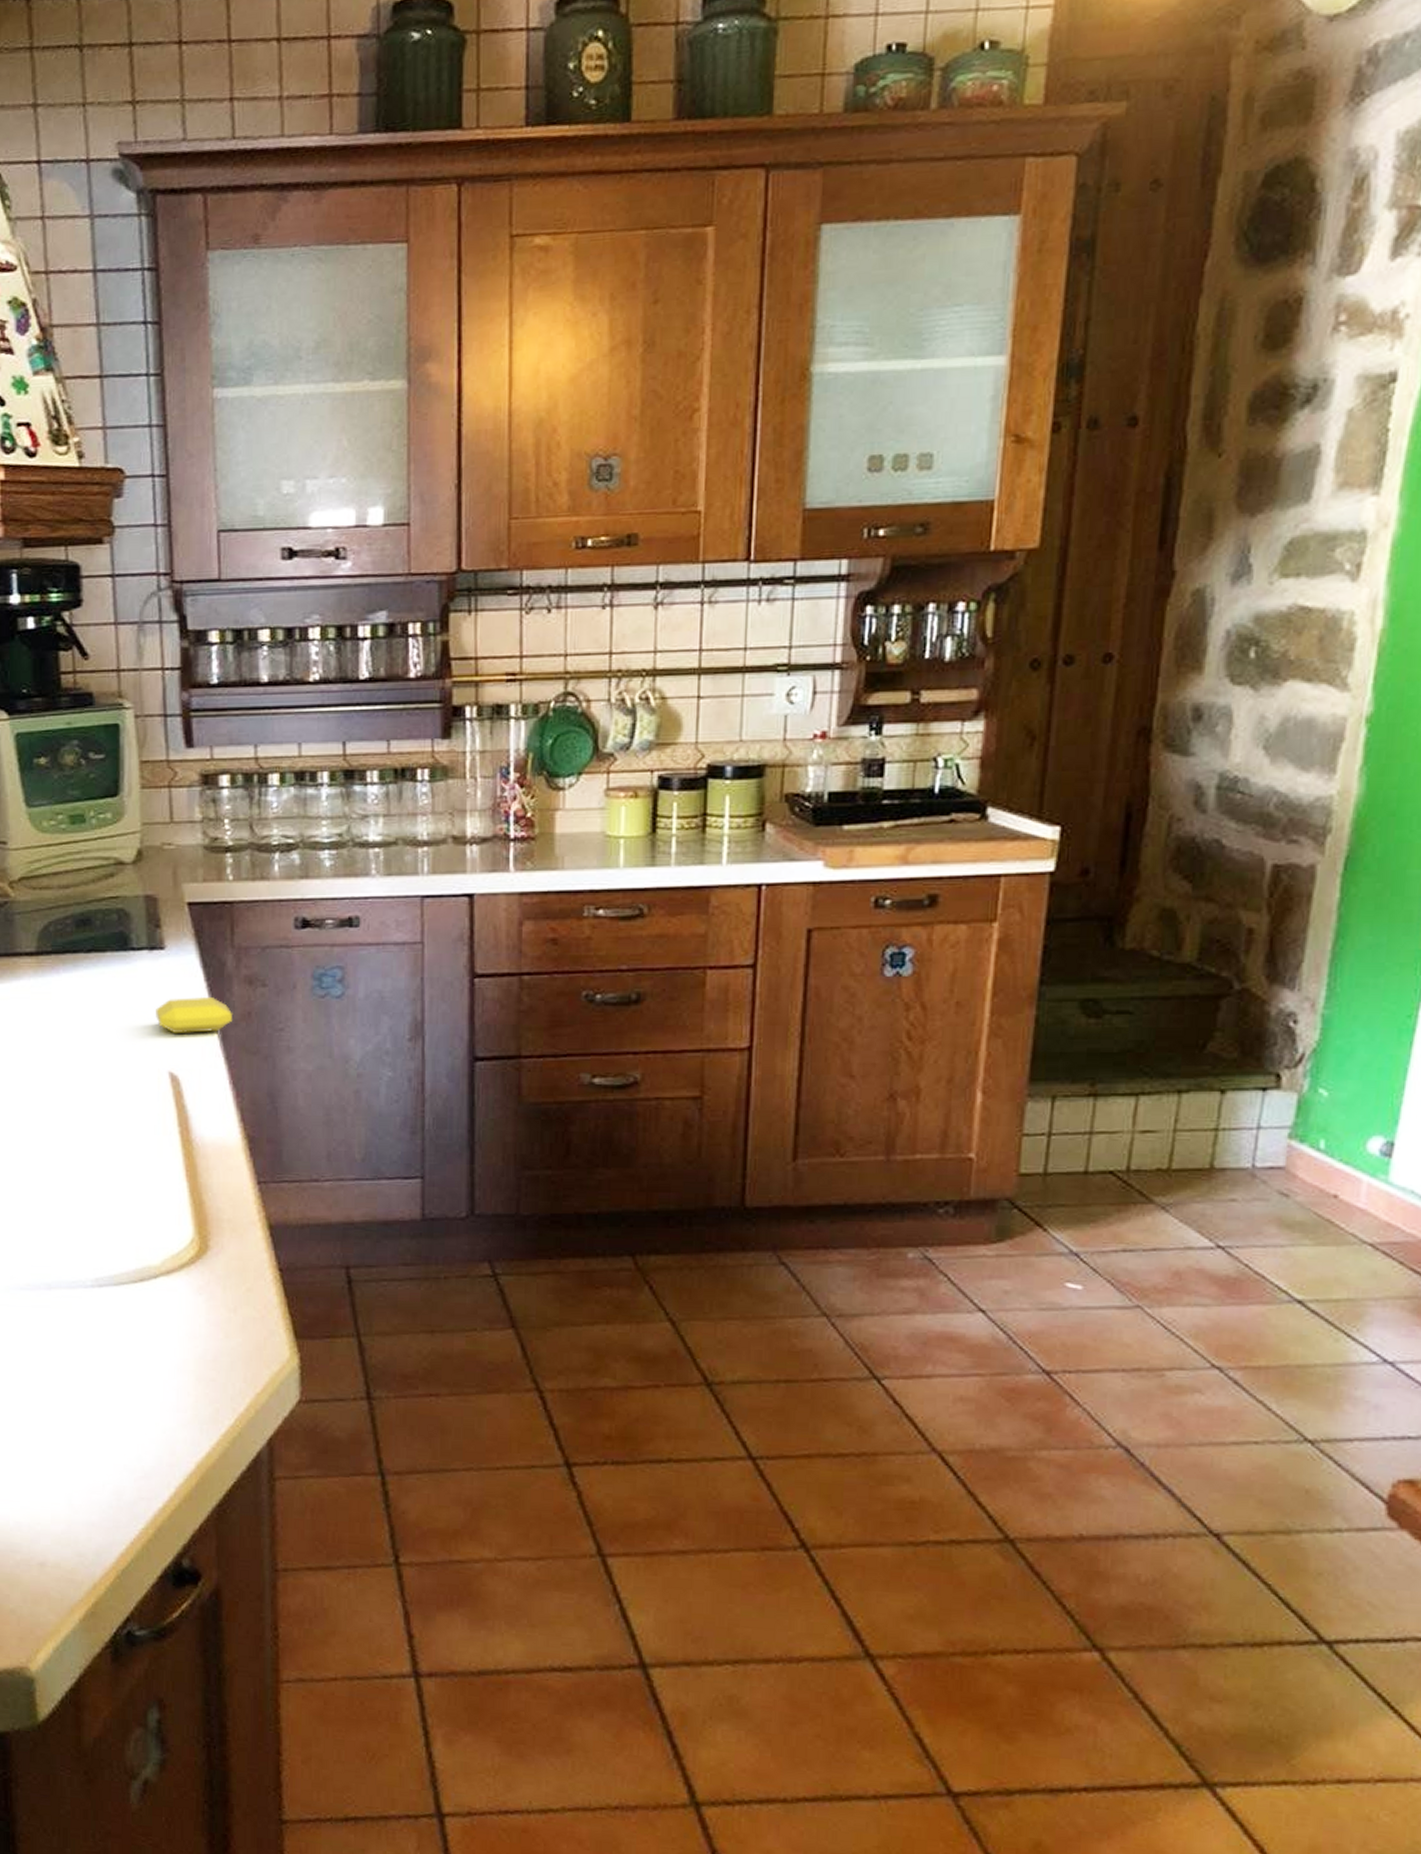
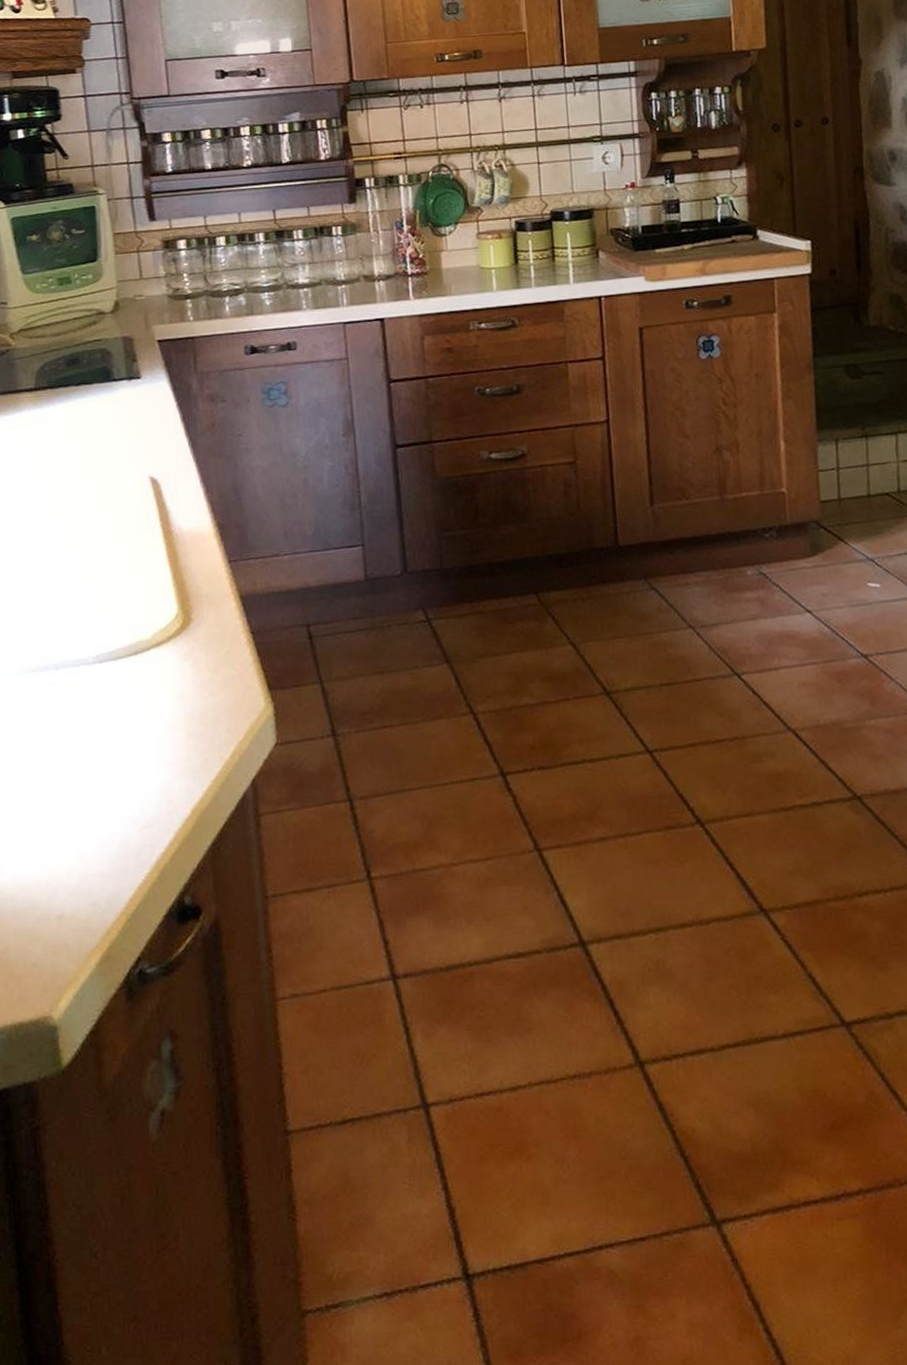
soap bar: present [156,996,232,1034] -> none [136,413,199,446]

